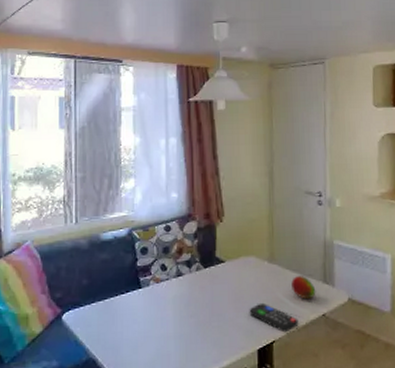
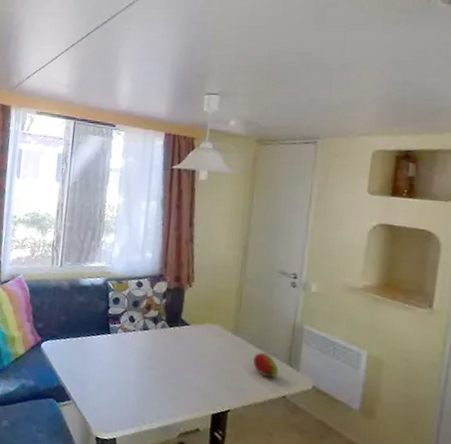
remote control: present [249,302,299,333] -> none [207,370,257,405]

